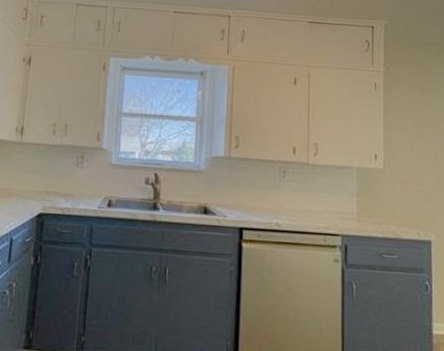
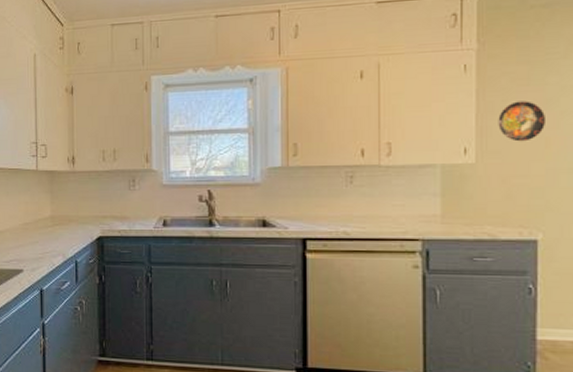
decorative plate: none [400,119,434,154] -> present [498,101,545,142]

